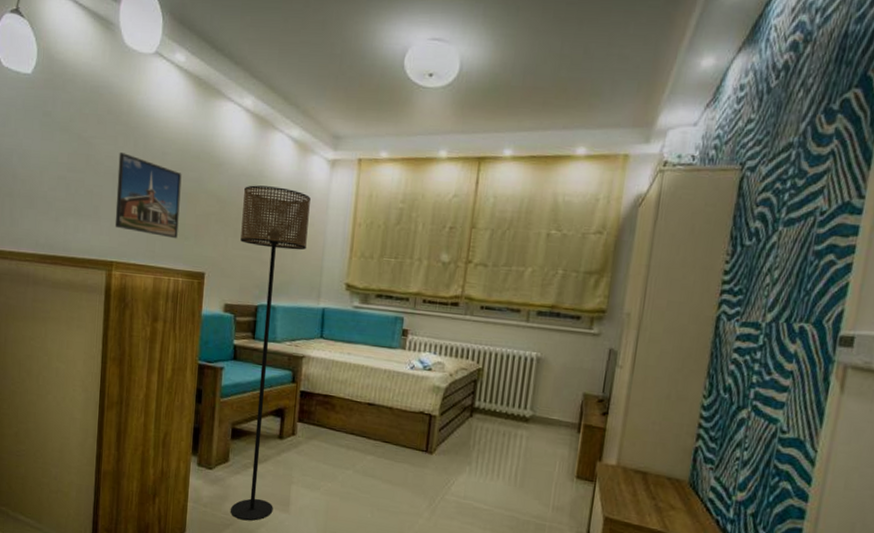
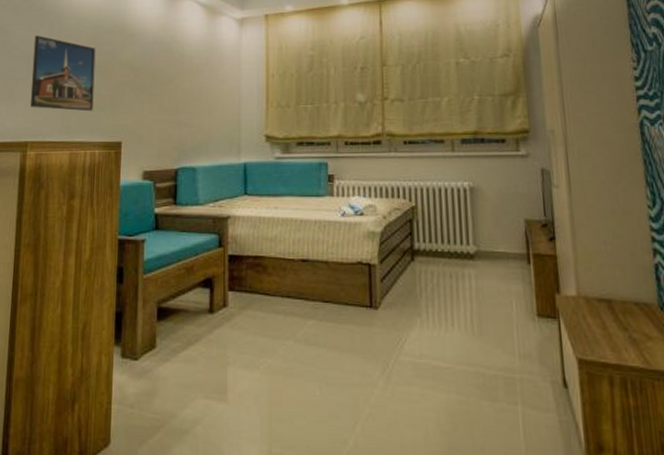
floor lamp: present [230,185,311,521] -> none [156,49,222,419]

